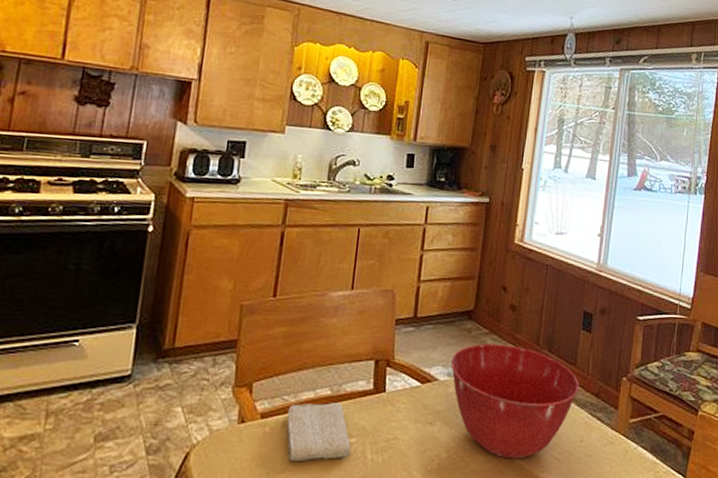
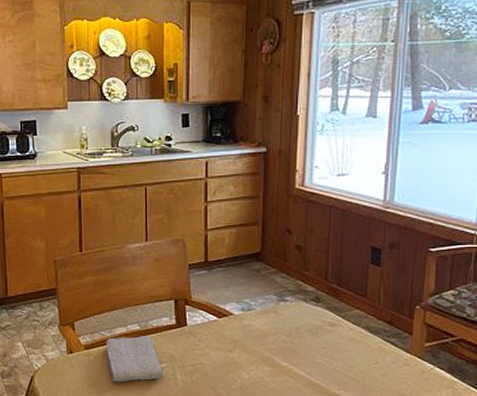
mixing bowl: present [450,343,580,459] -> none [243,281,372,379]

